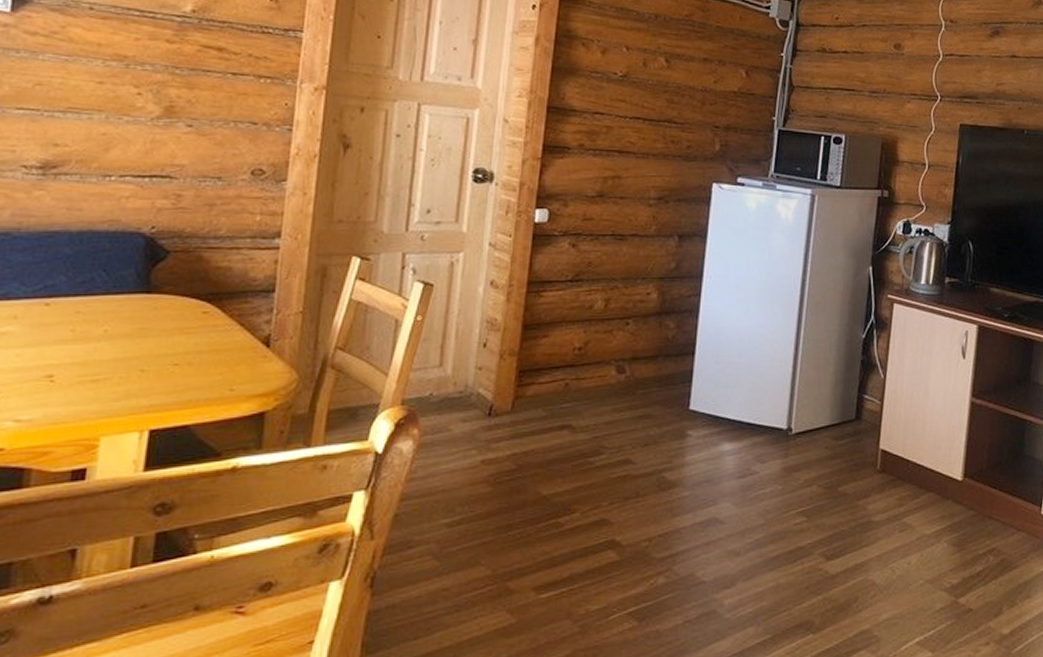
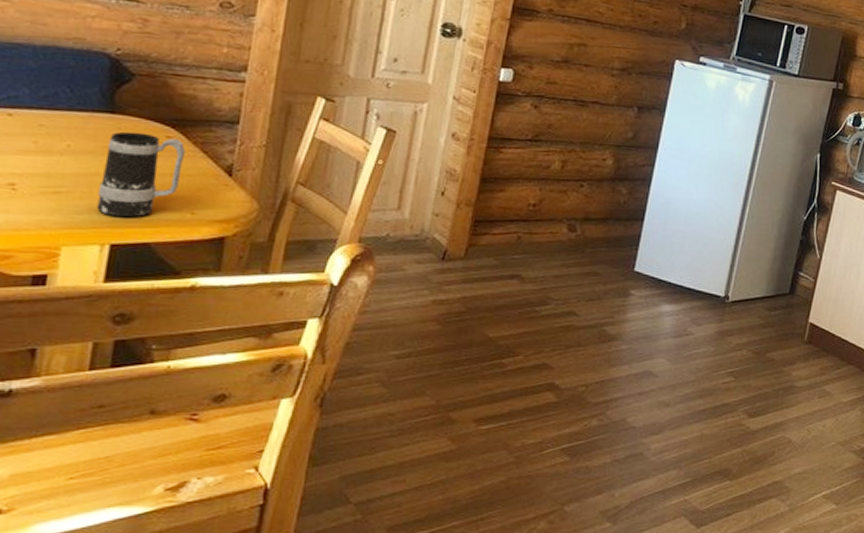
mug: none [135,310,222,401] -> present [96,131,186,218]

